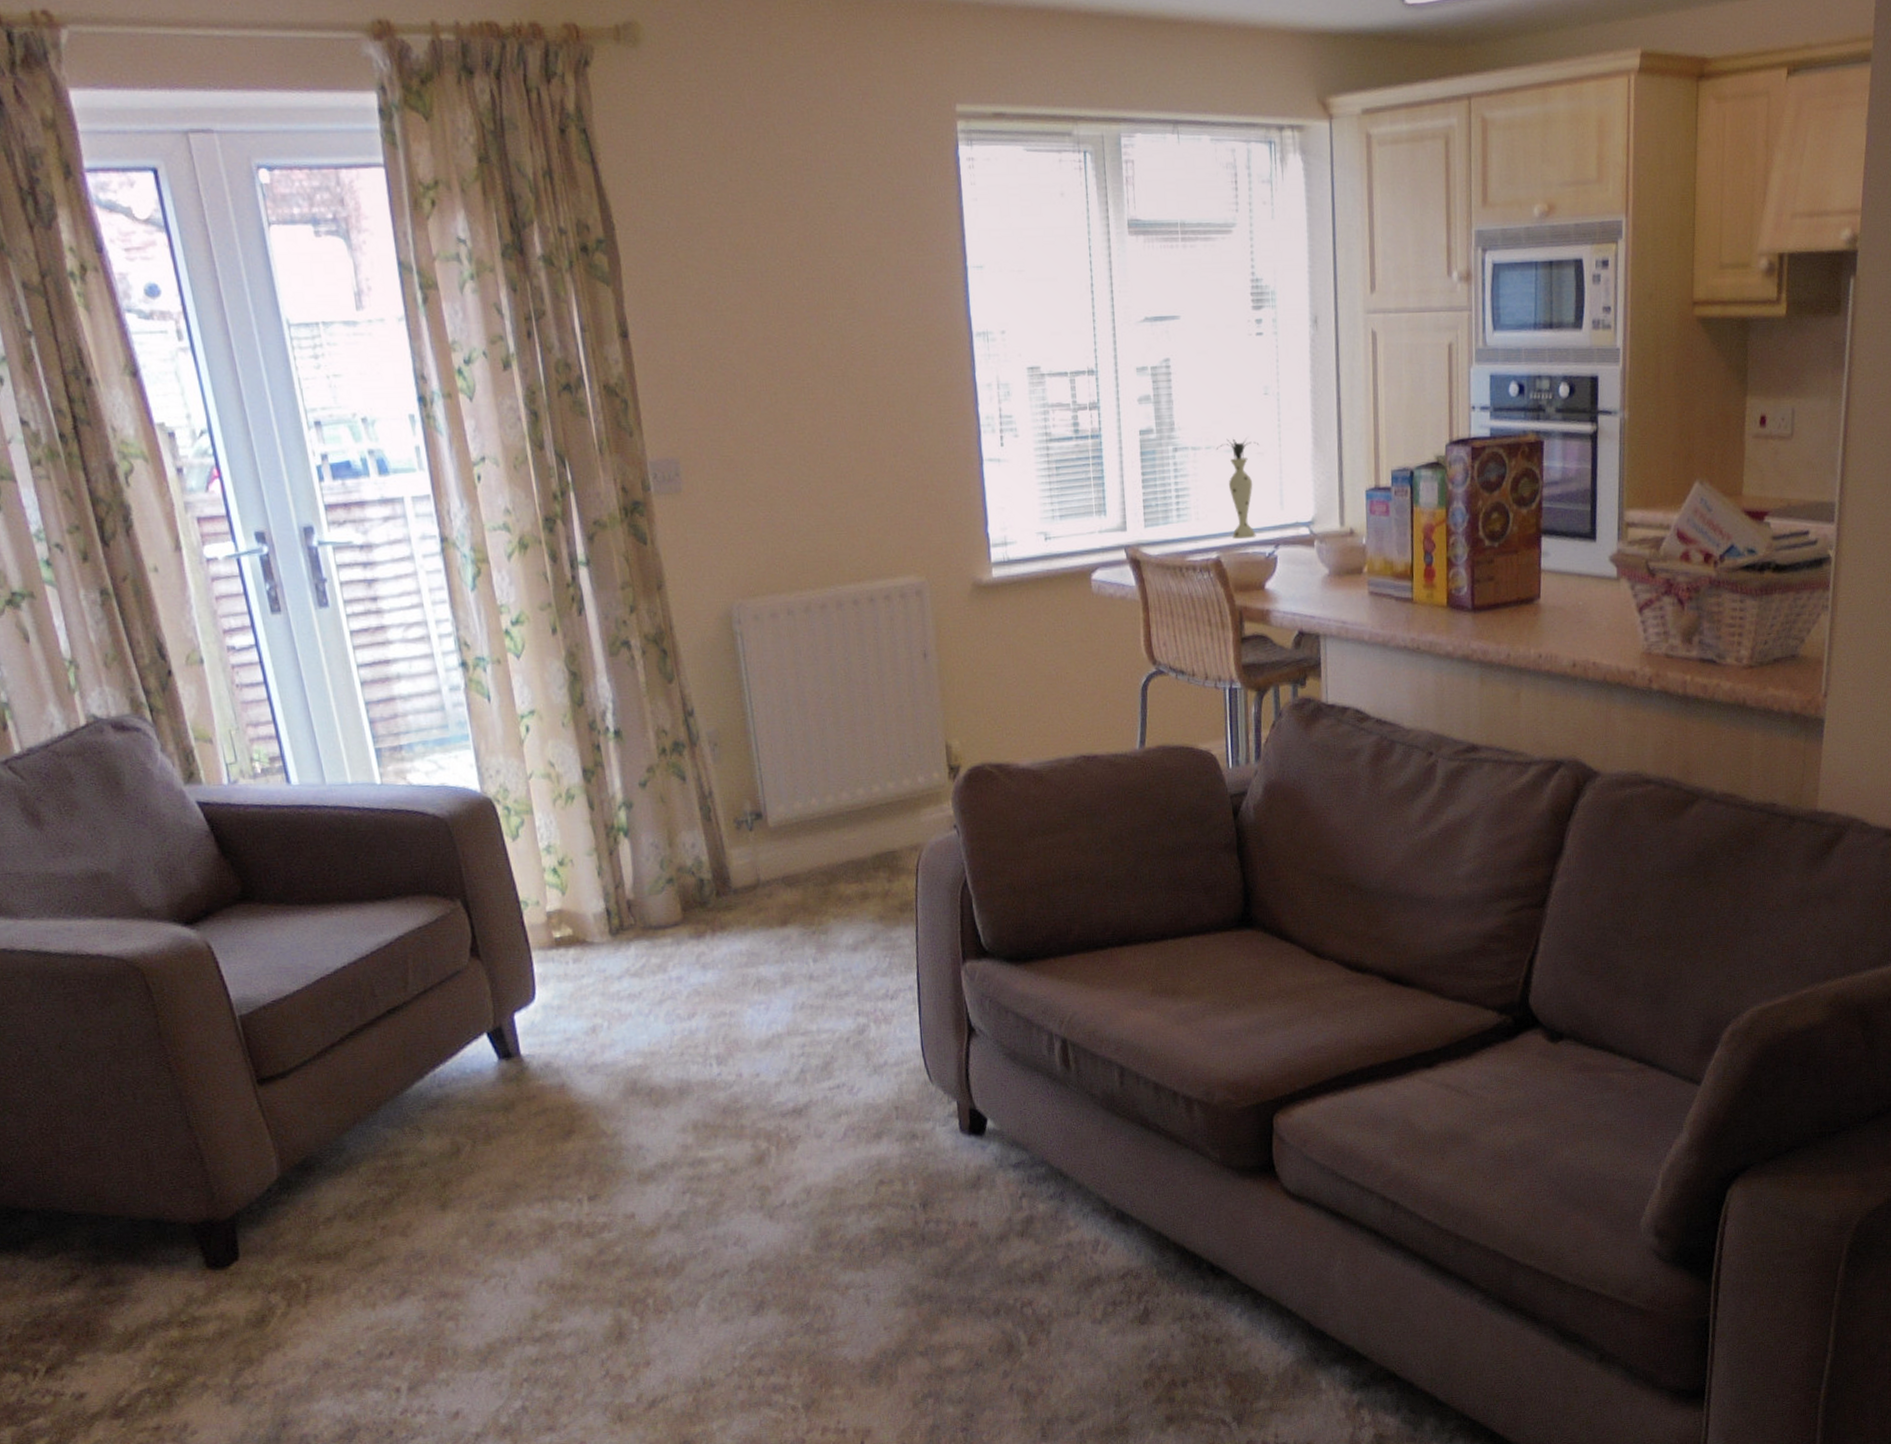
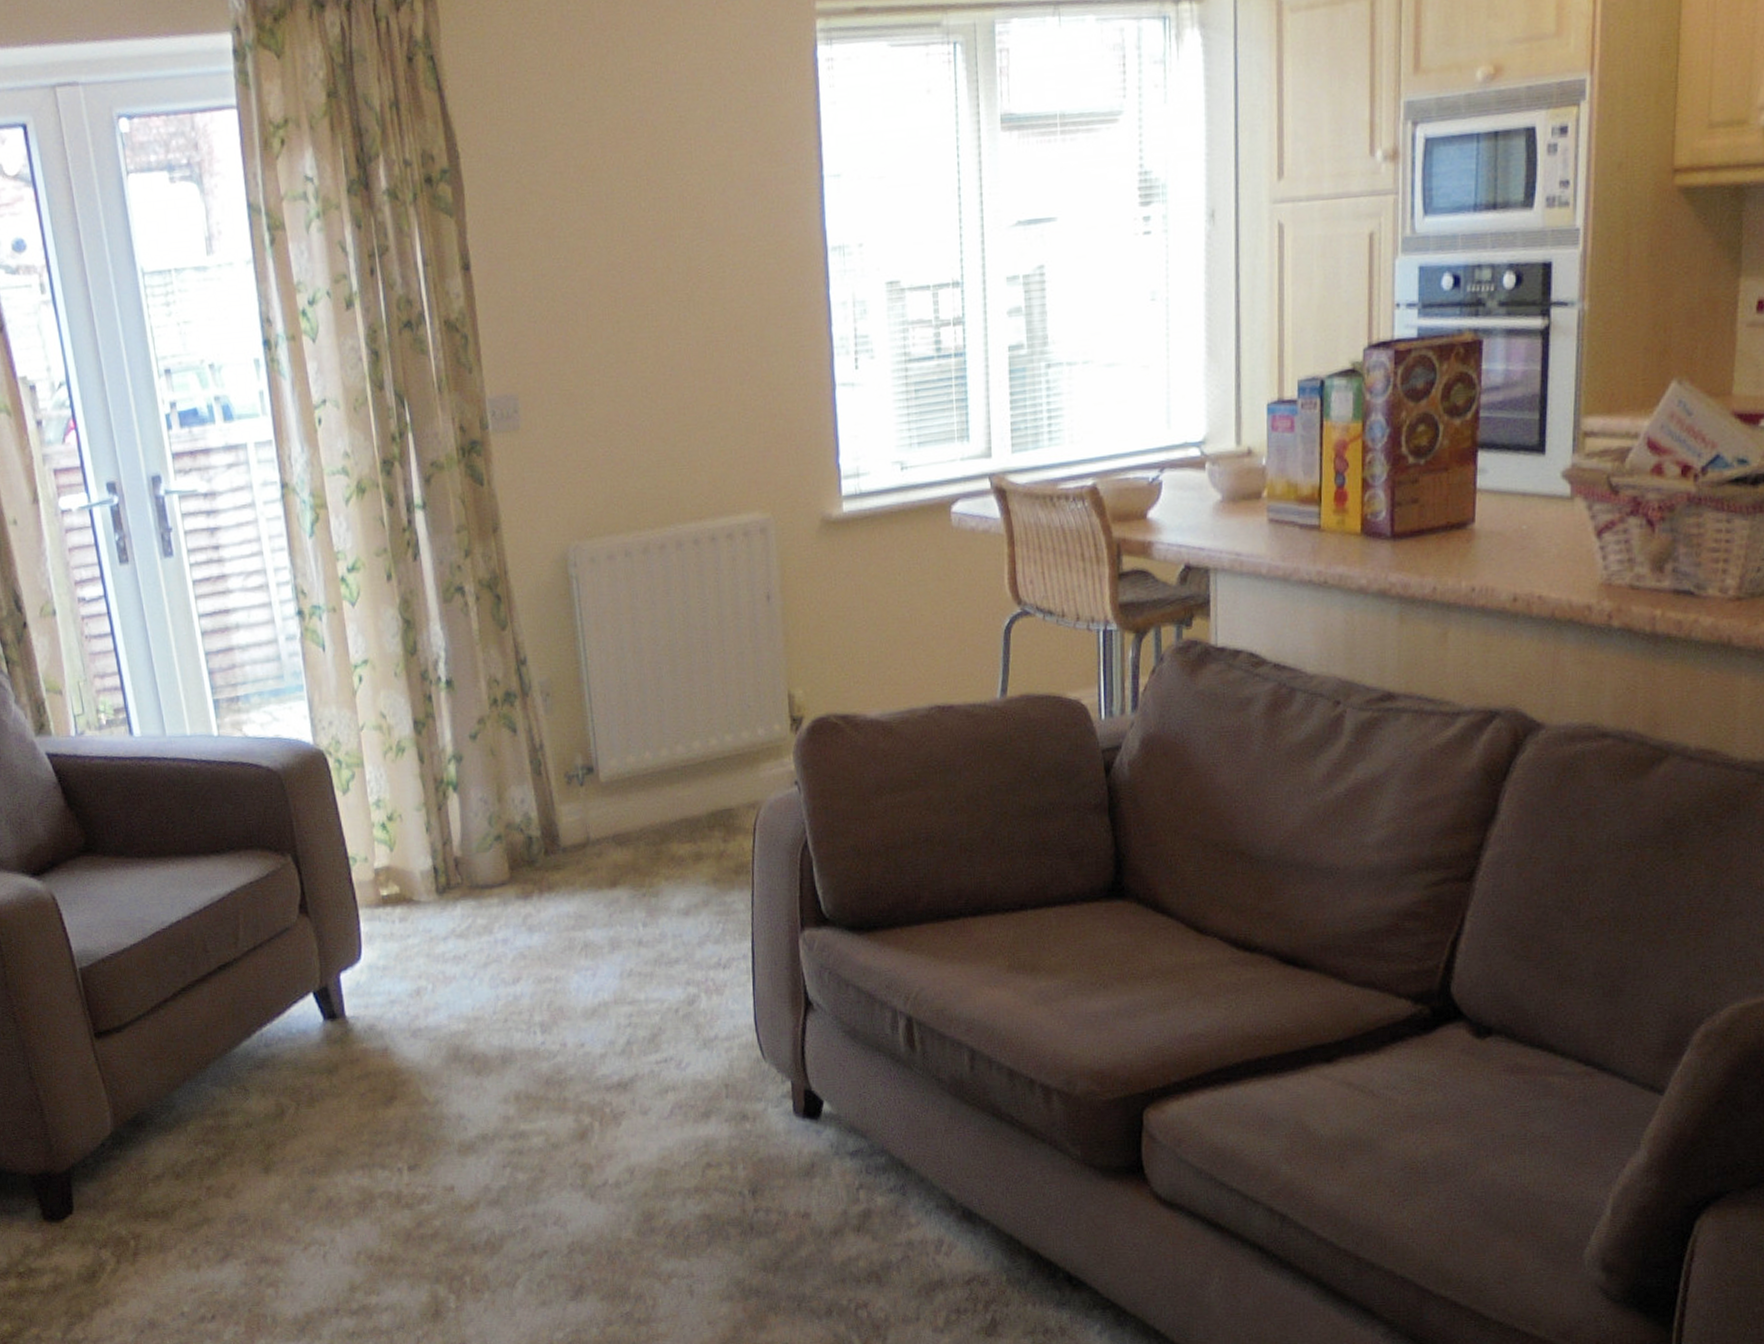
vase: present [1216,438,1258,539] -> none [1094,349,1143,463]

